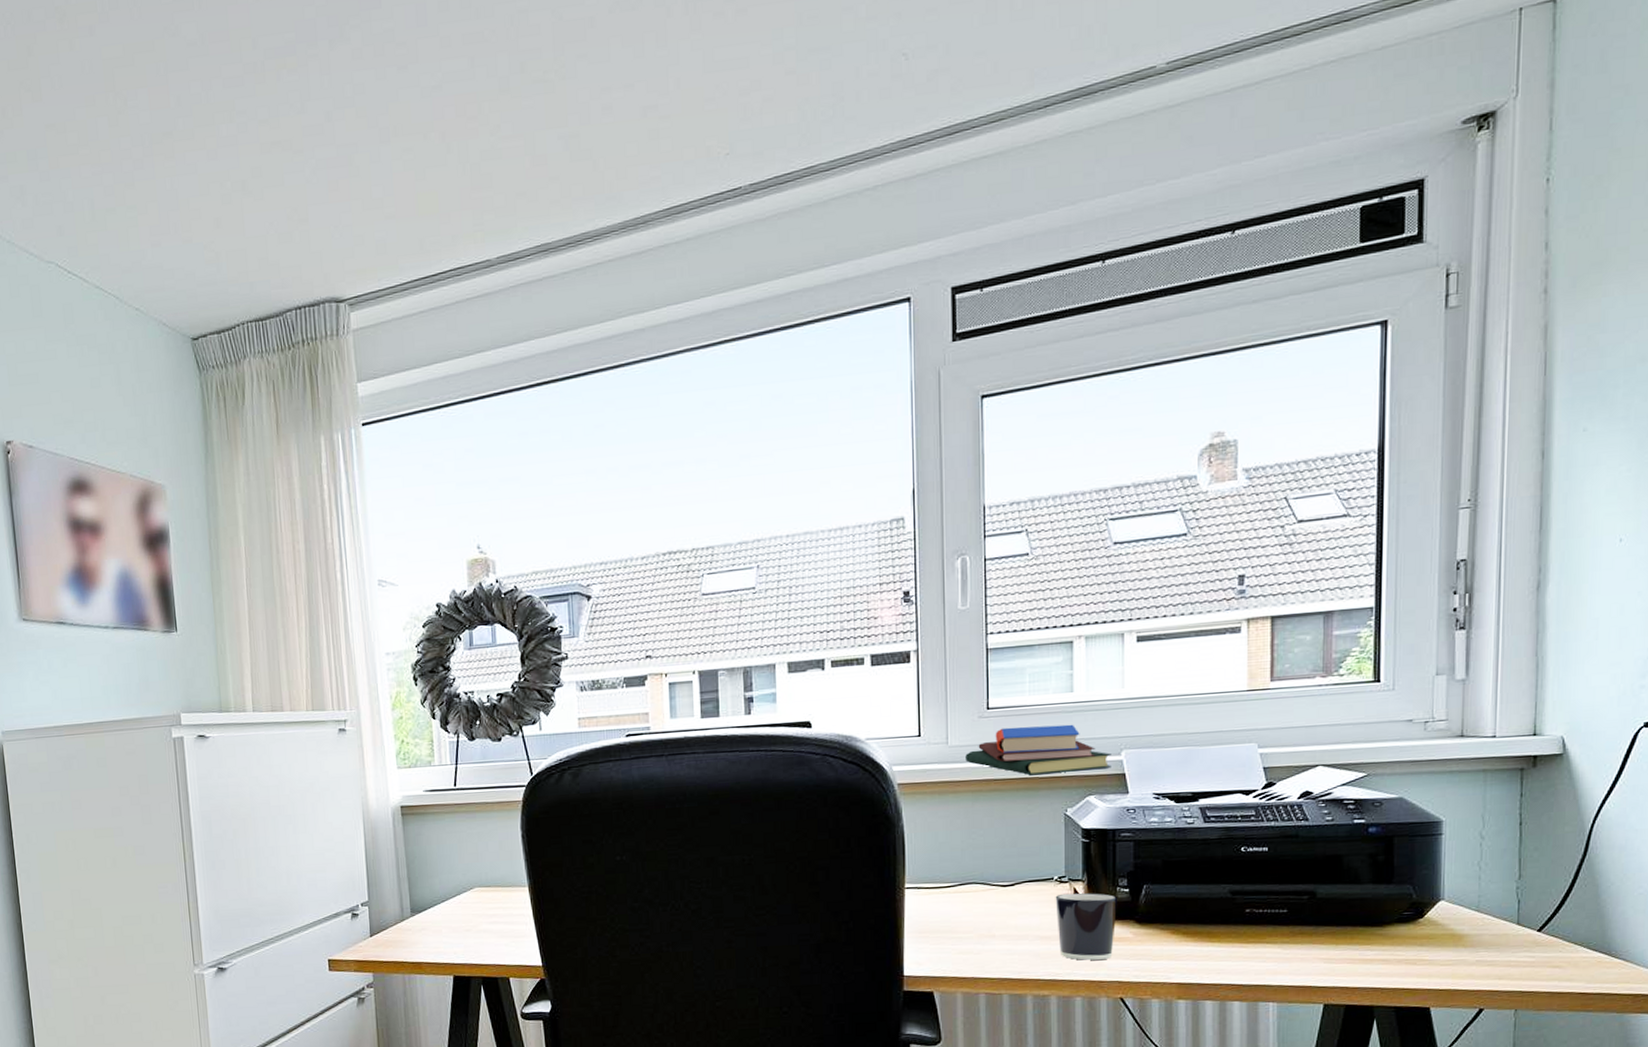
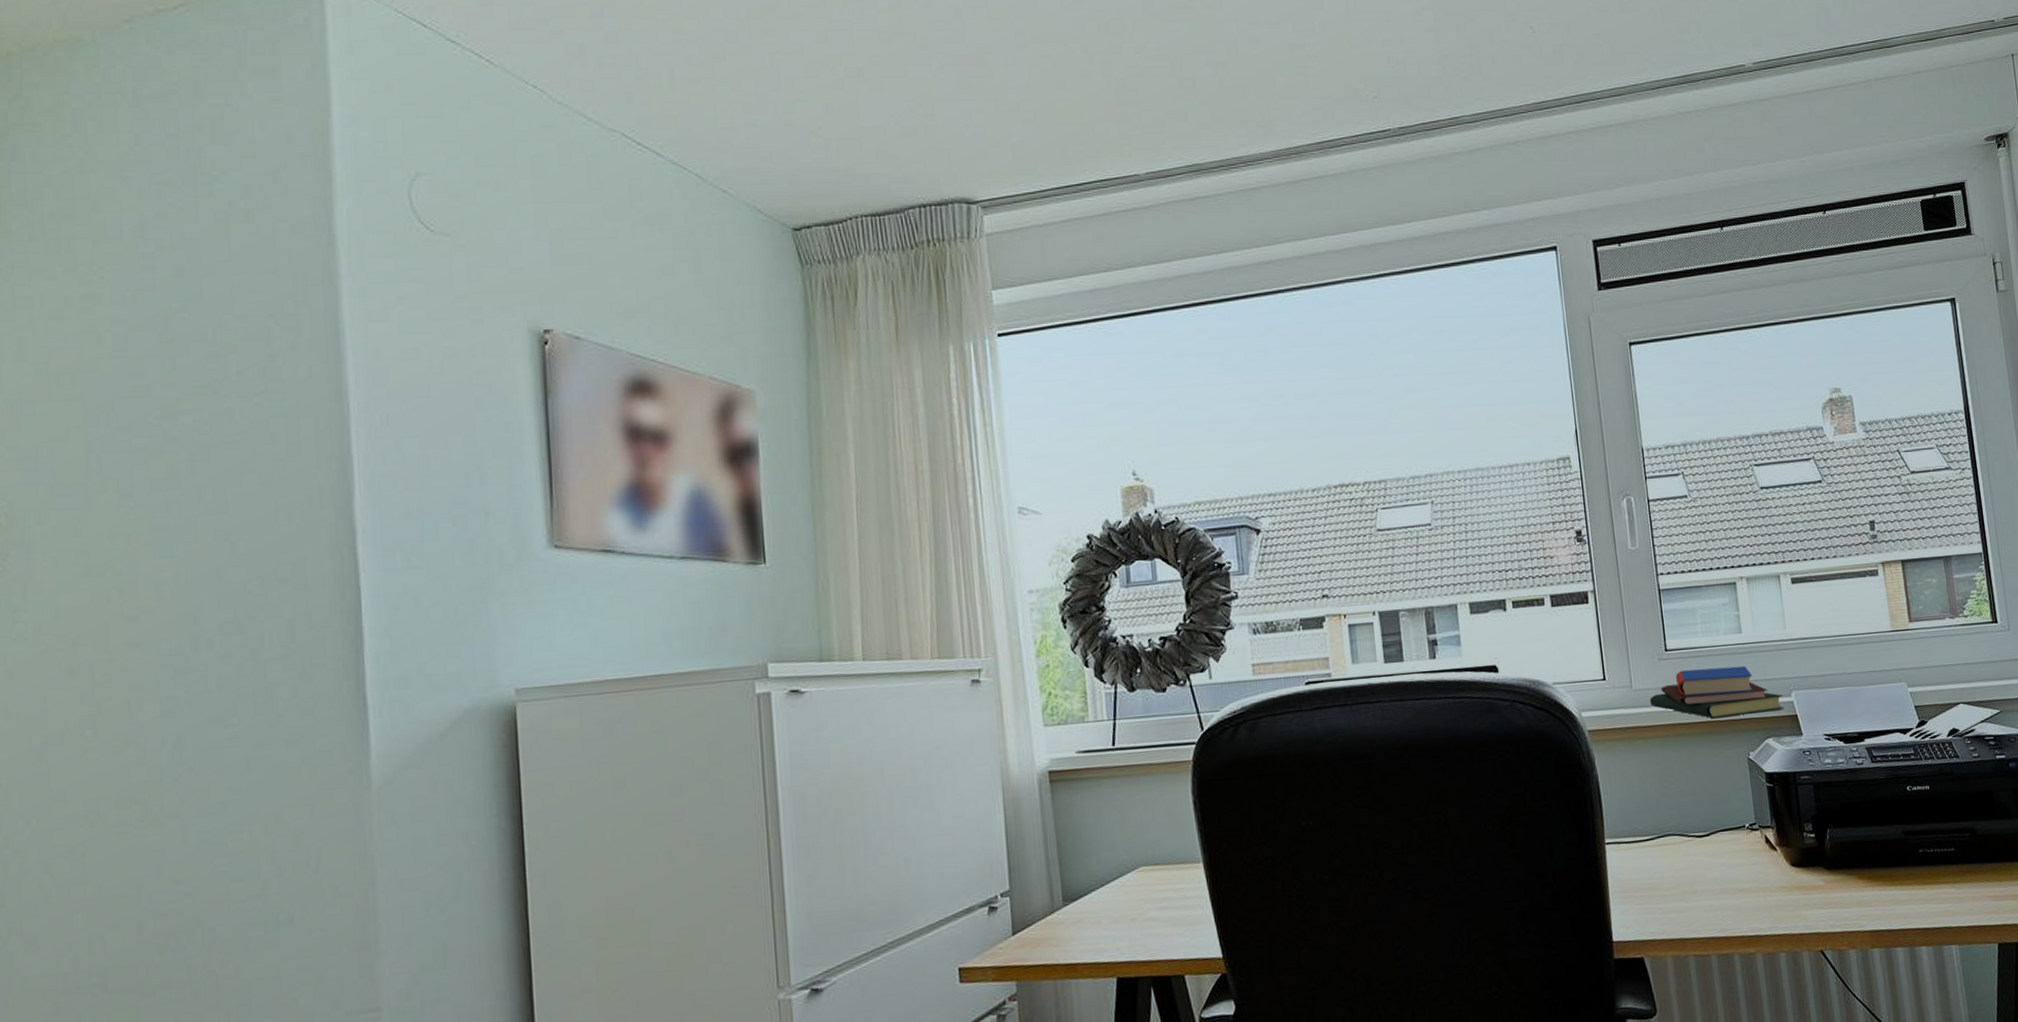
mug: present [1055,892,1118,960] -> none [1749,839,1808,912]

